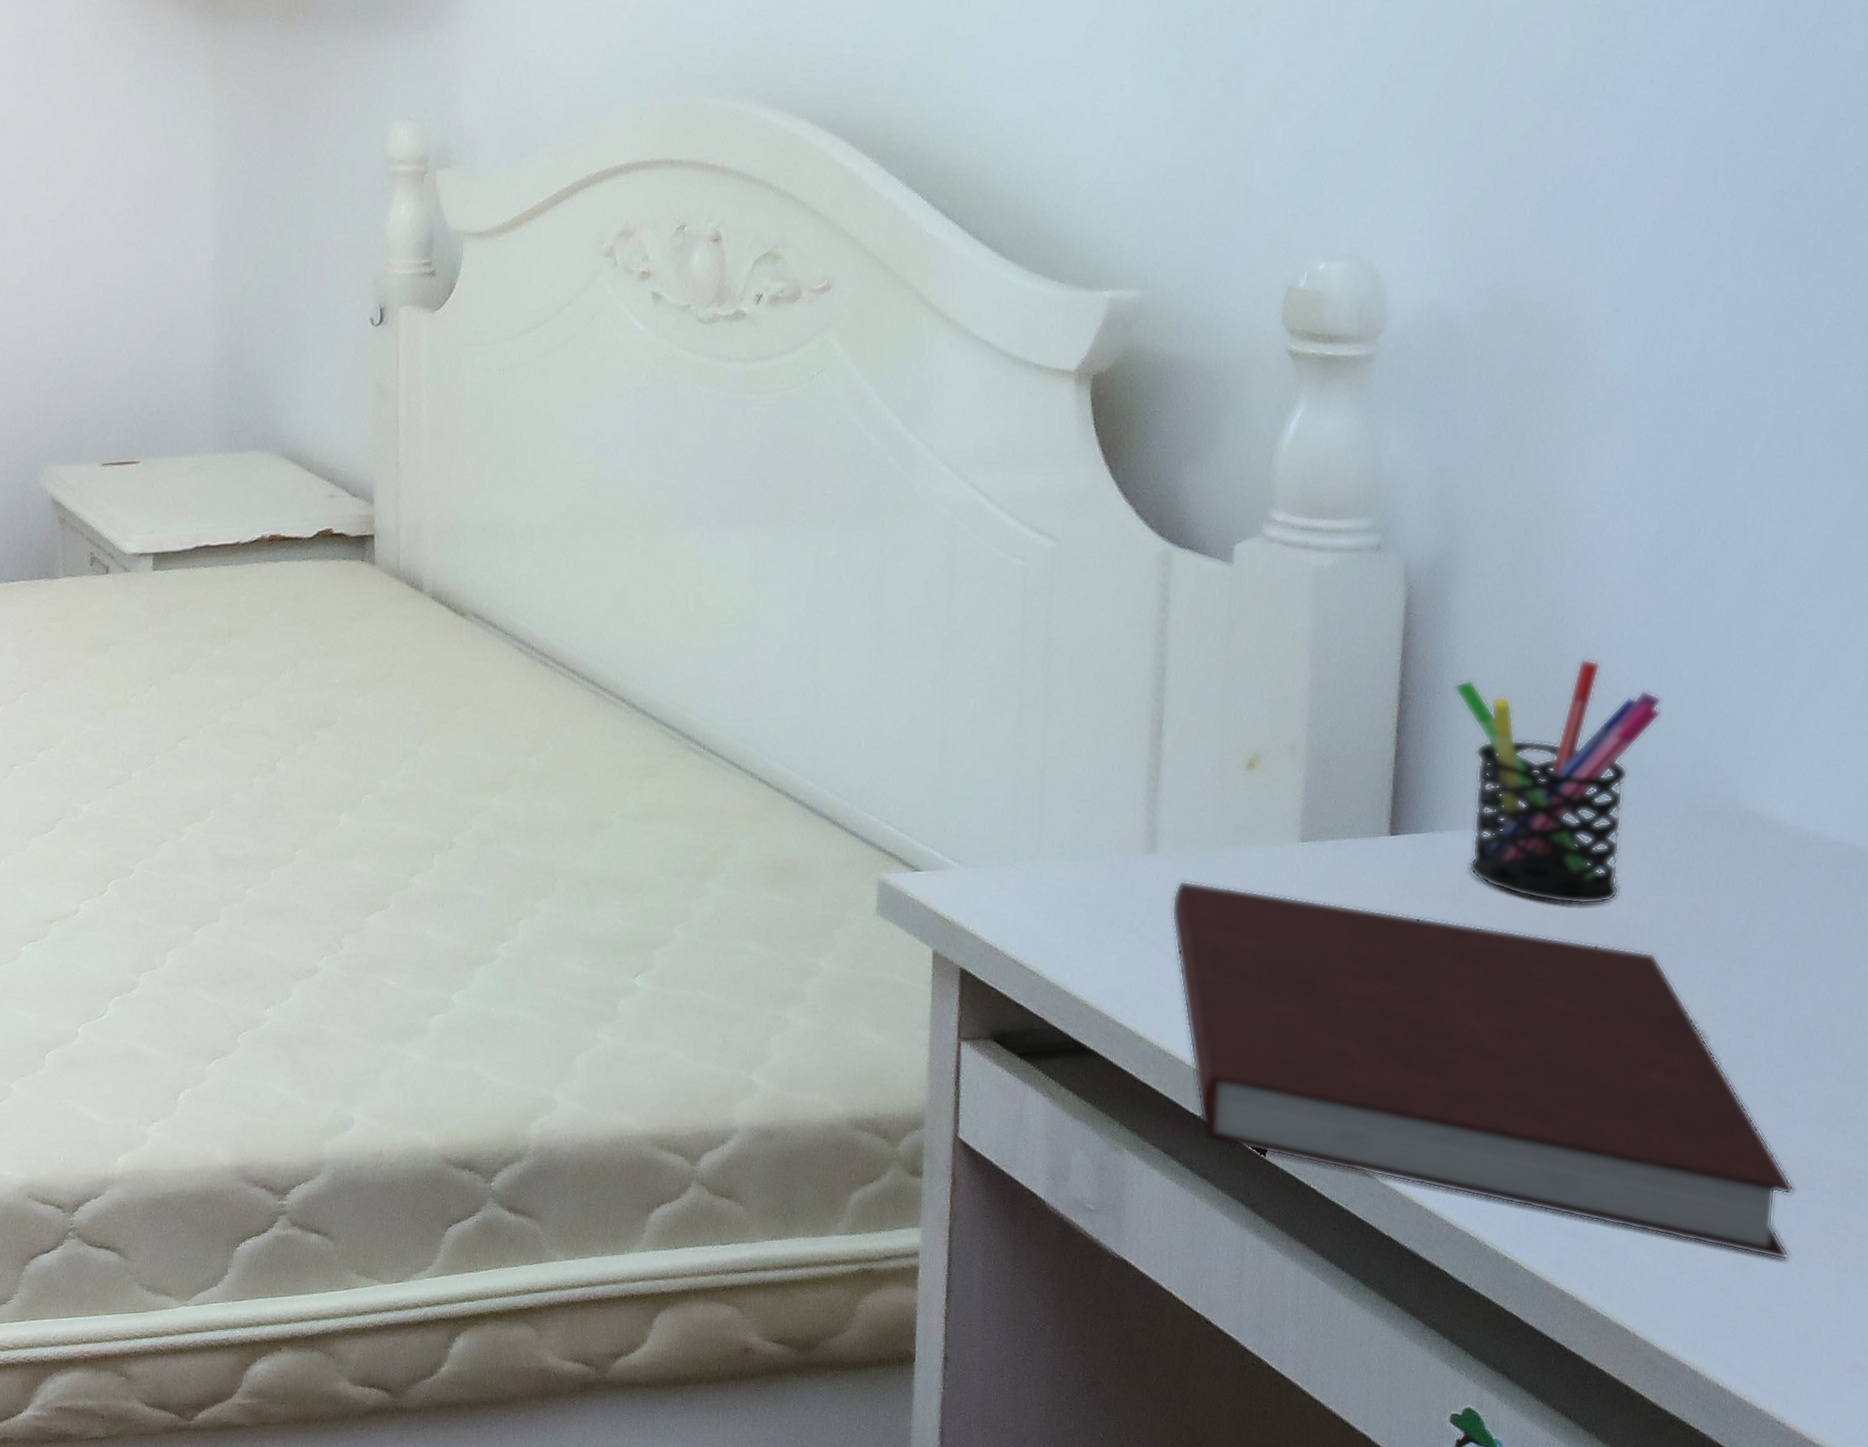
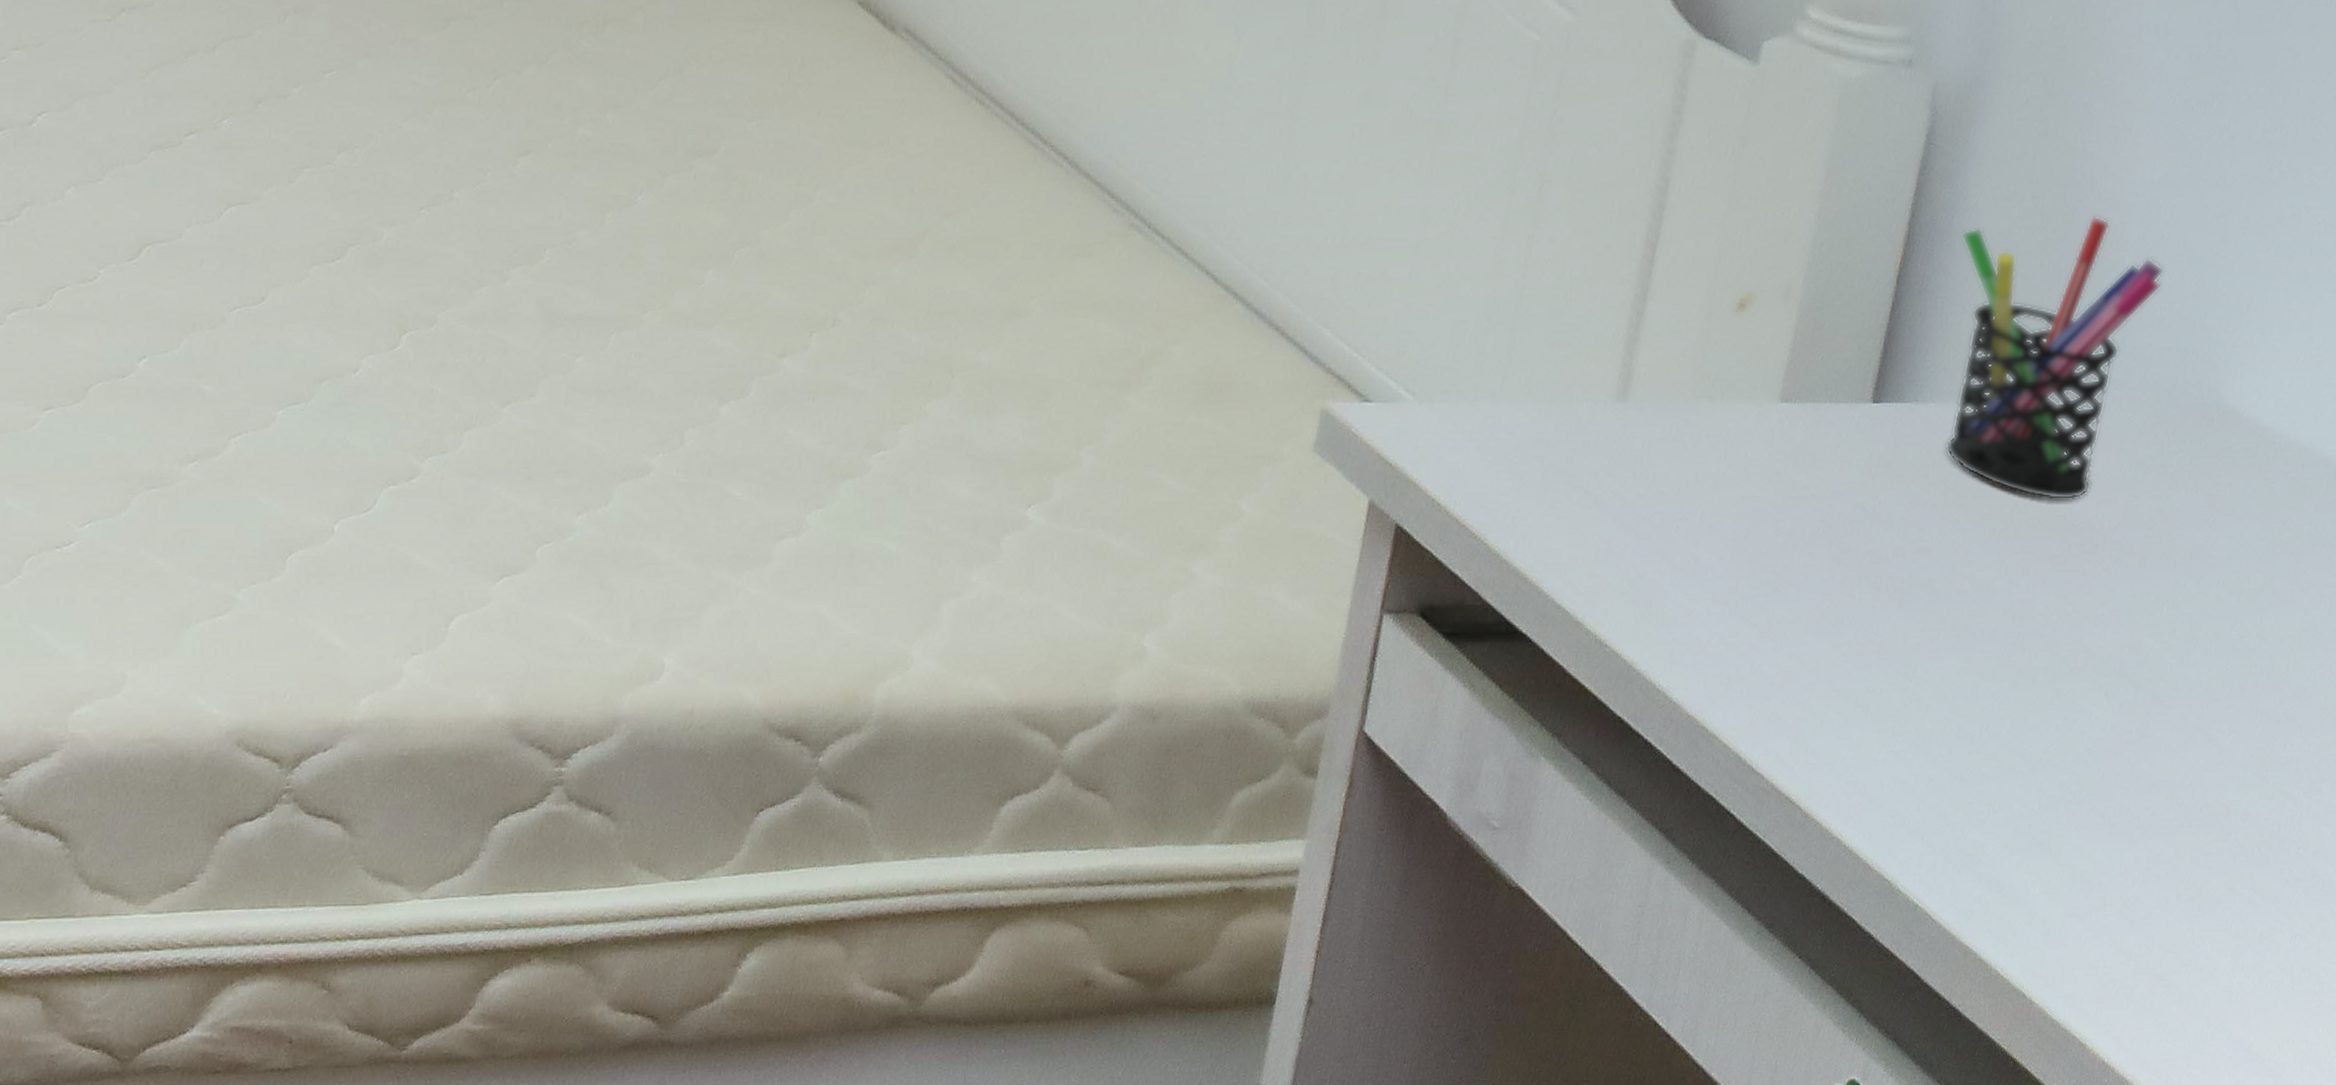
notebook: present [1171,880,1795,1260] -> none [1626,437,2210,921]

